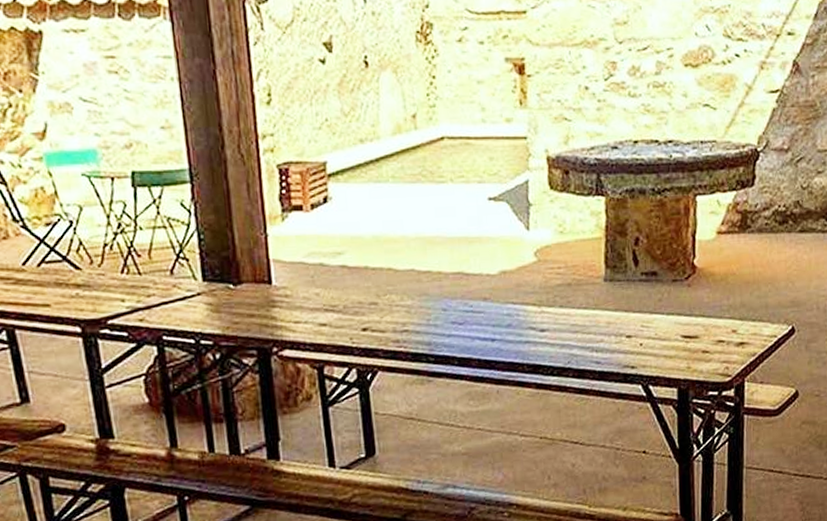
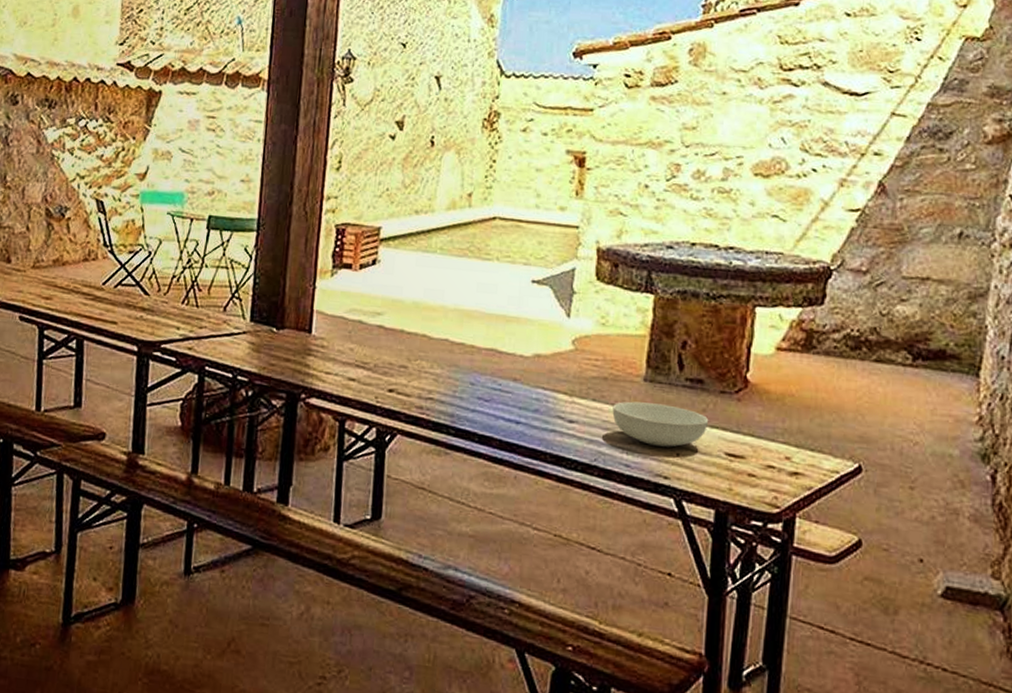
serving bowl: none [579,300,665,340] -> present [612,401,709,447]

